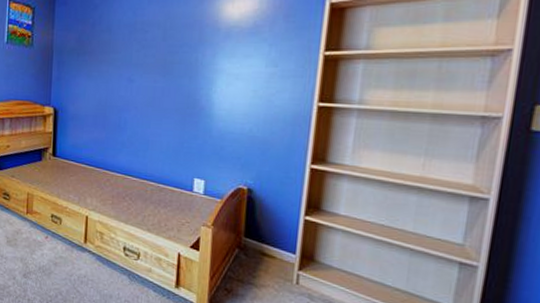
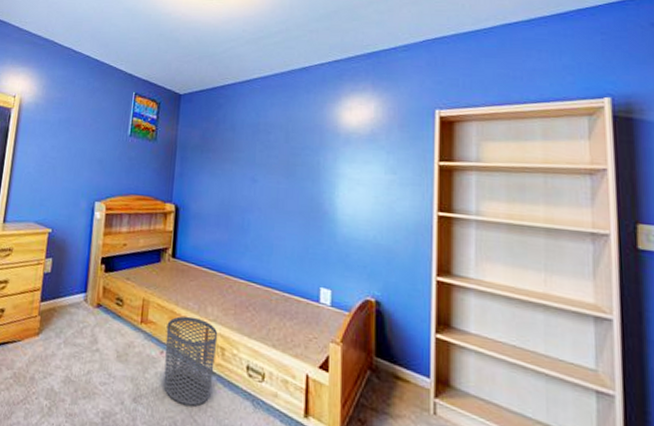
waste bin: none [49,206,97,280] -> present [163,316,218,406]

